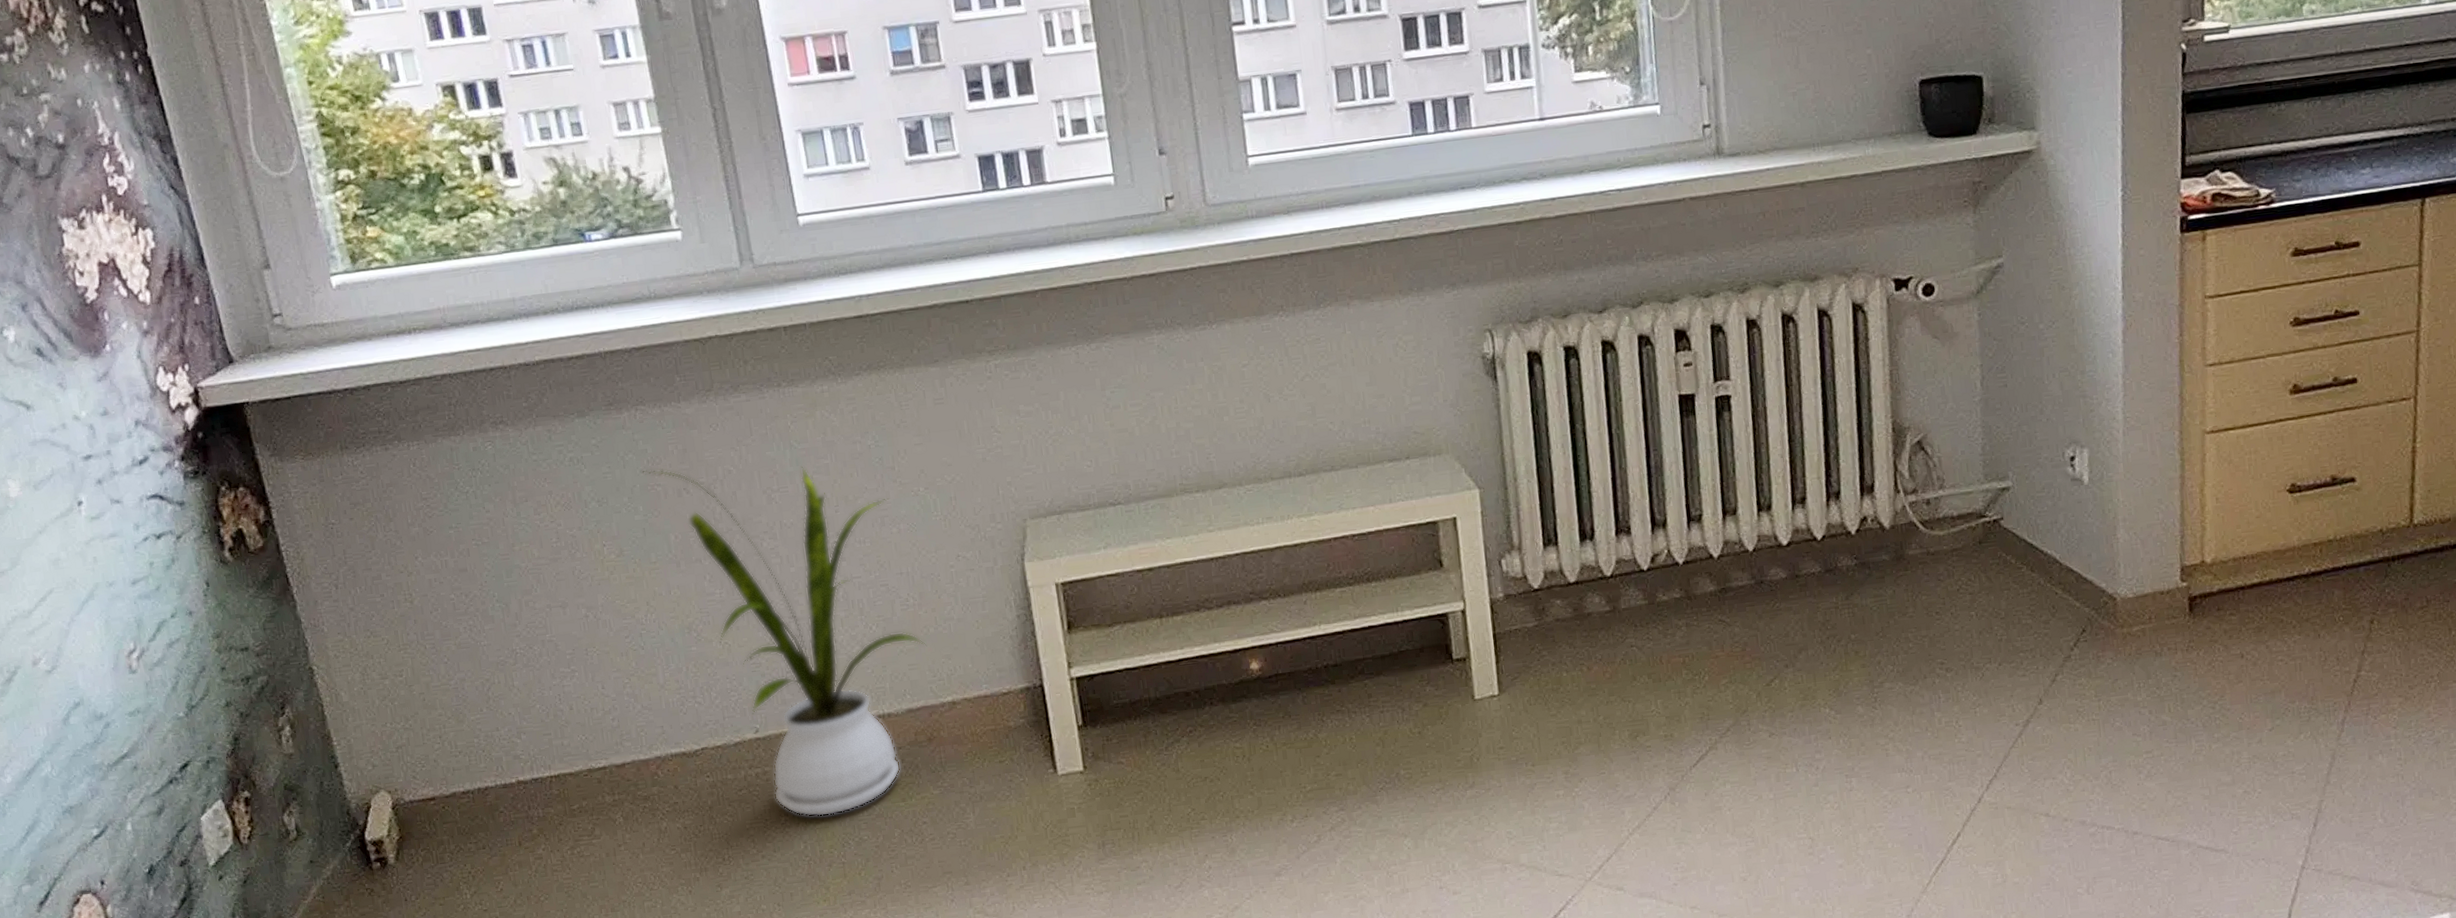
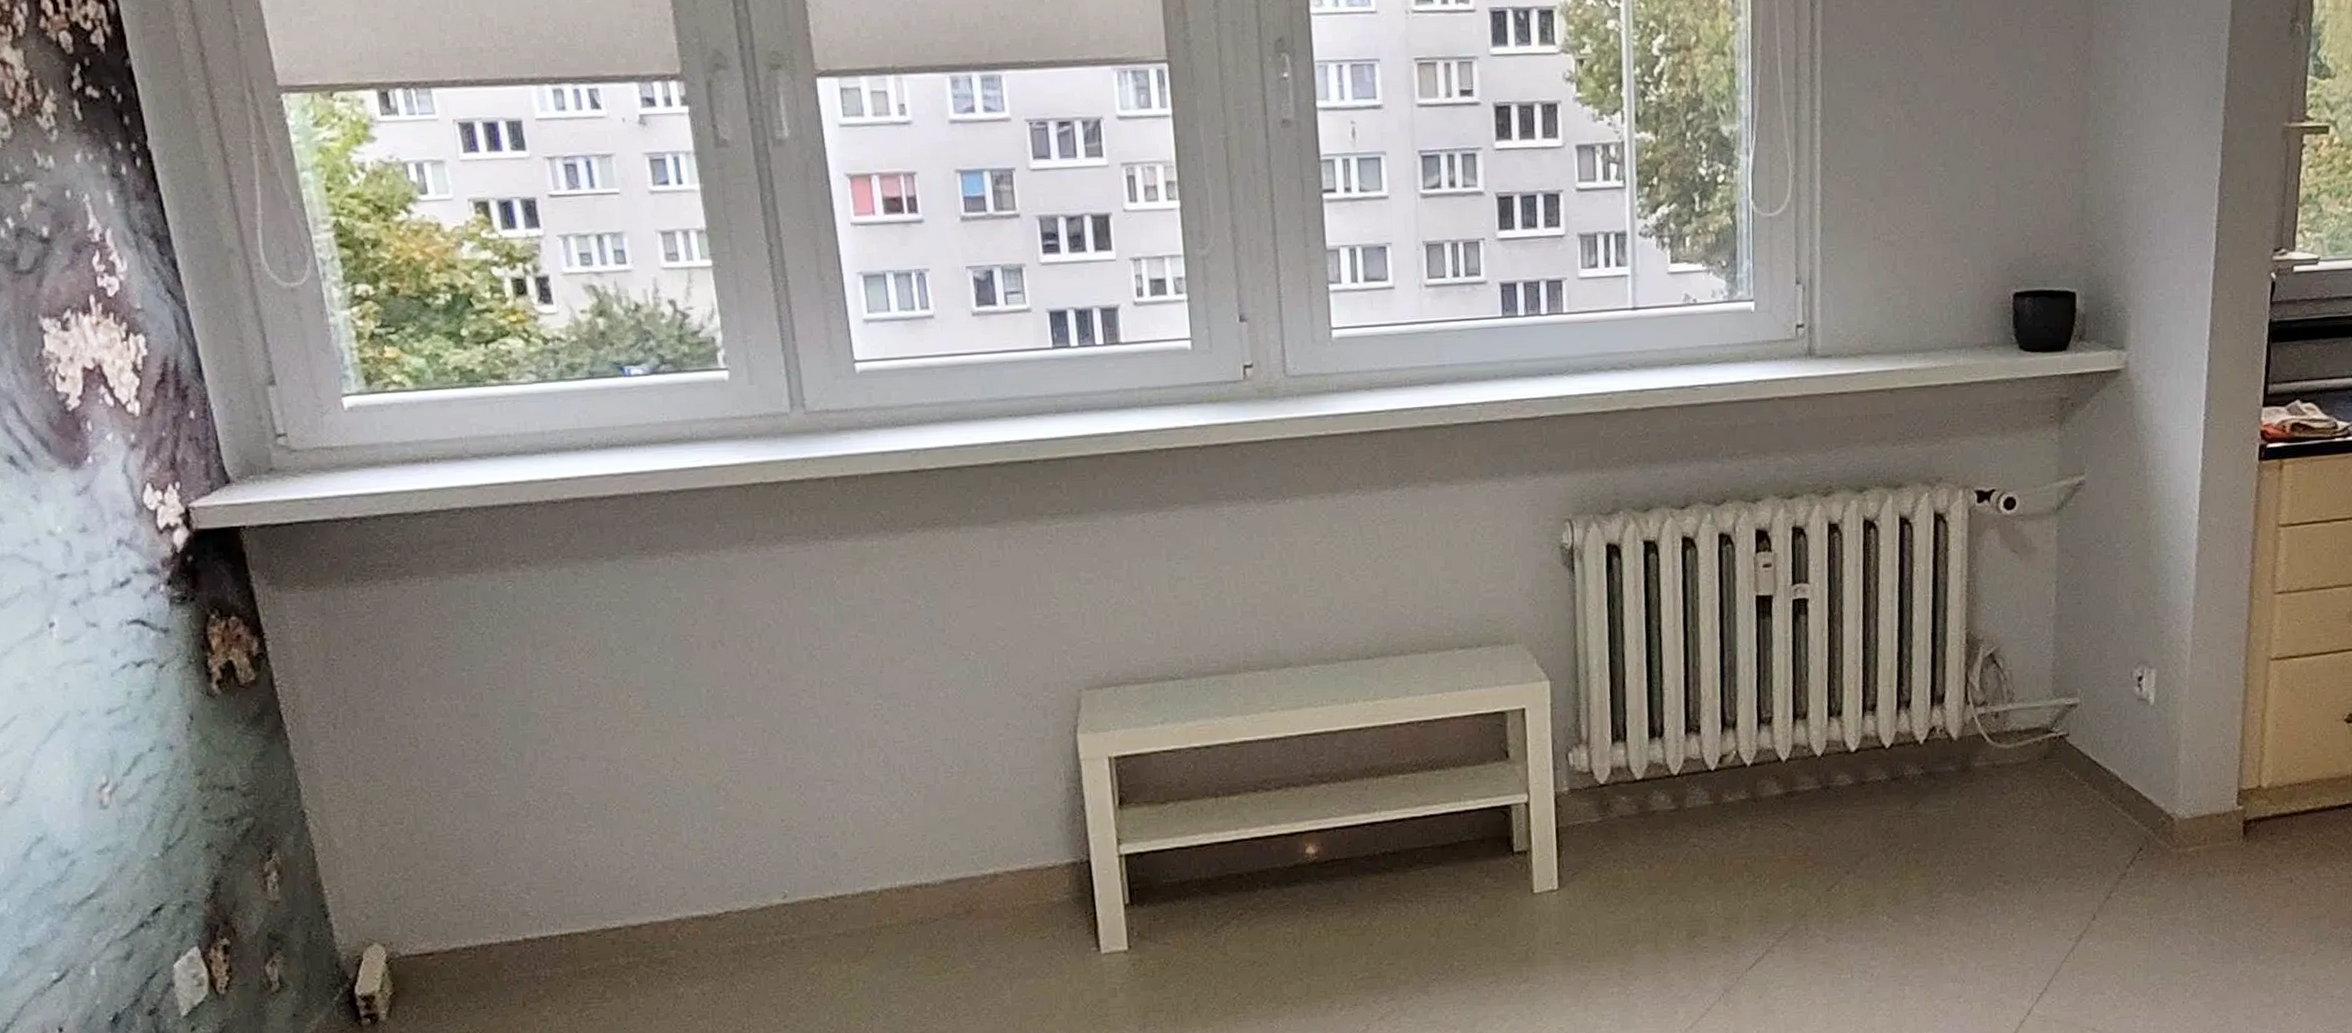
house plant: present [642,466,927,817] -> none [674,619,971,988]

